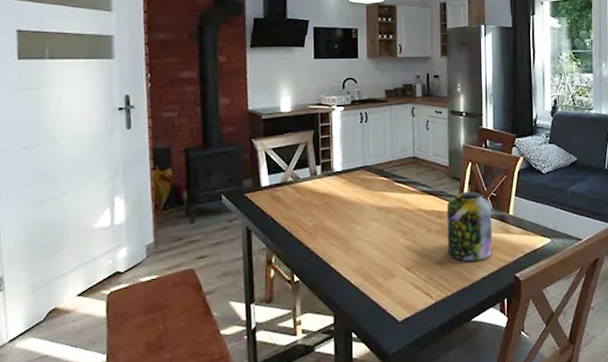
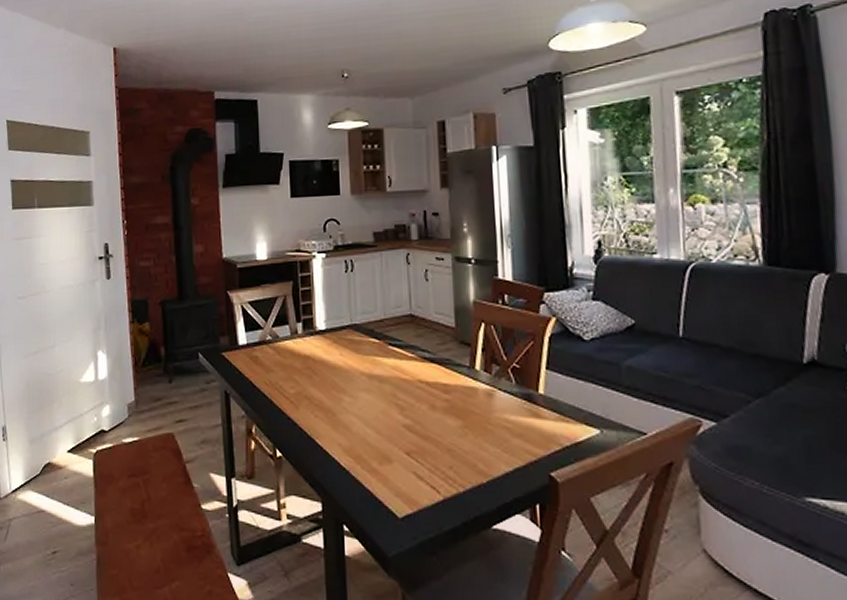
jar: present [446,191,493,262] -> none [454,361,518,451]

